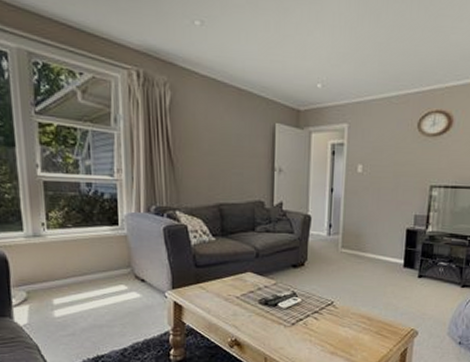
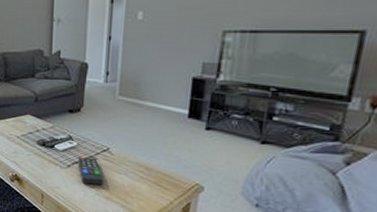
remote control: none [302,313,328,341] -> present [77,156,103,185]

